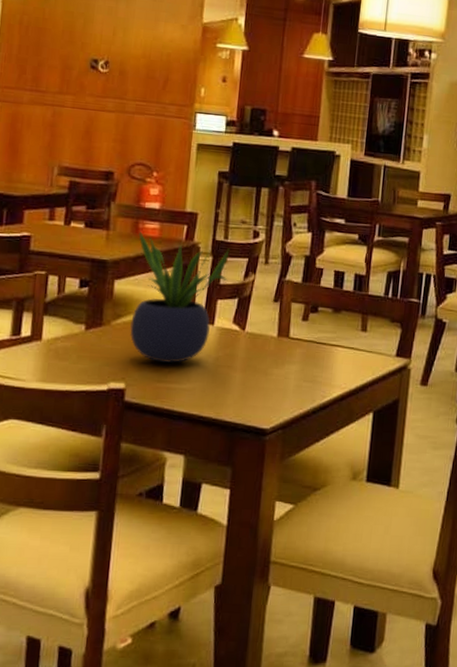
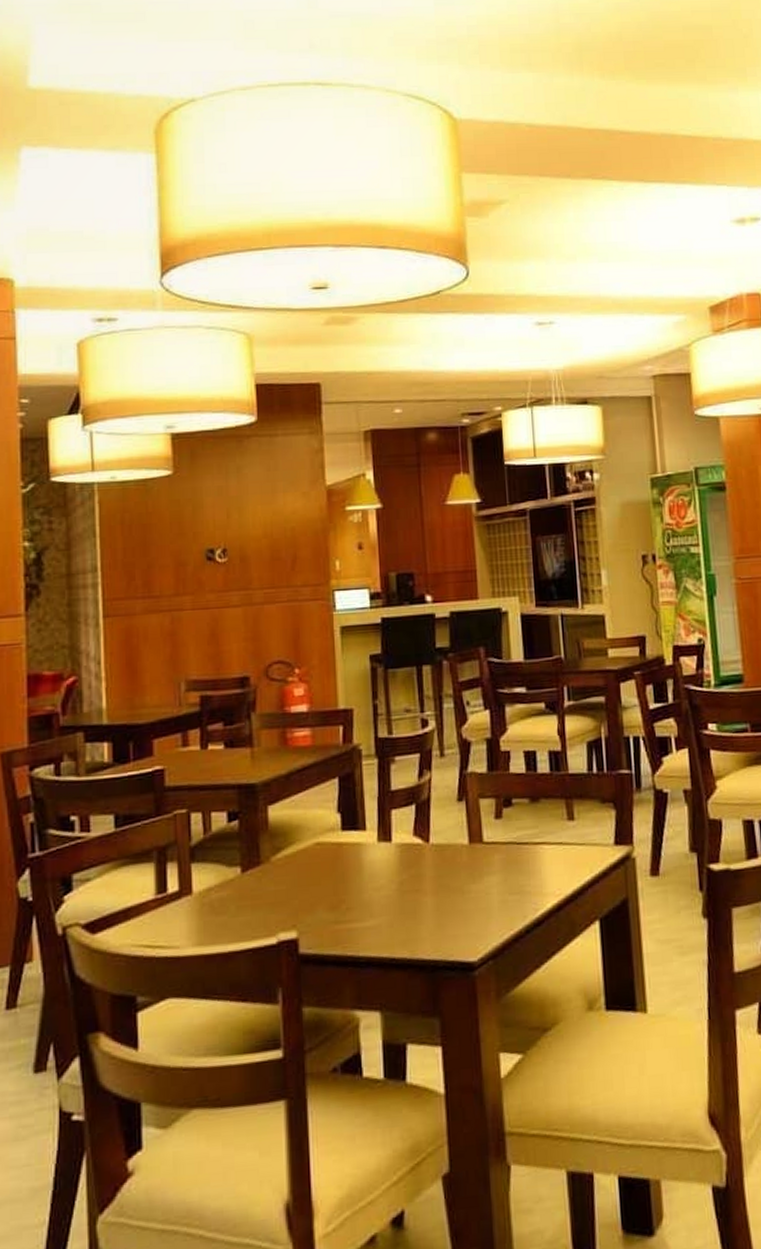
potted plant: present [129,231,230,363] -> none [286,742,400,899]

